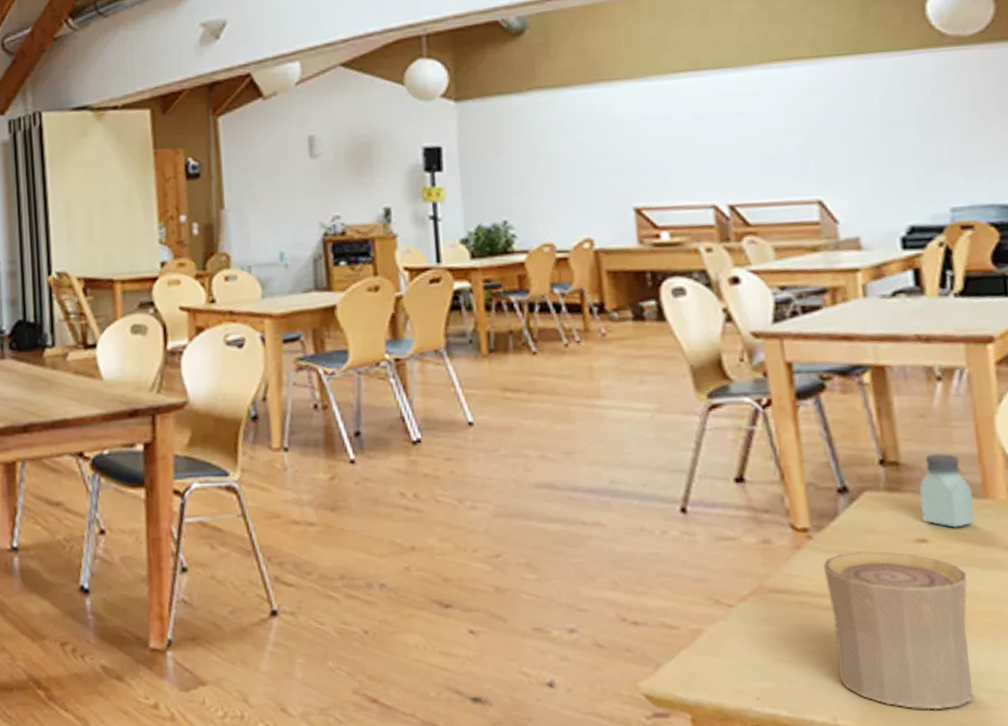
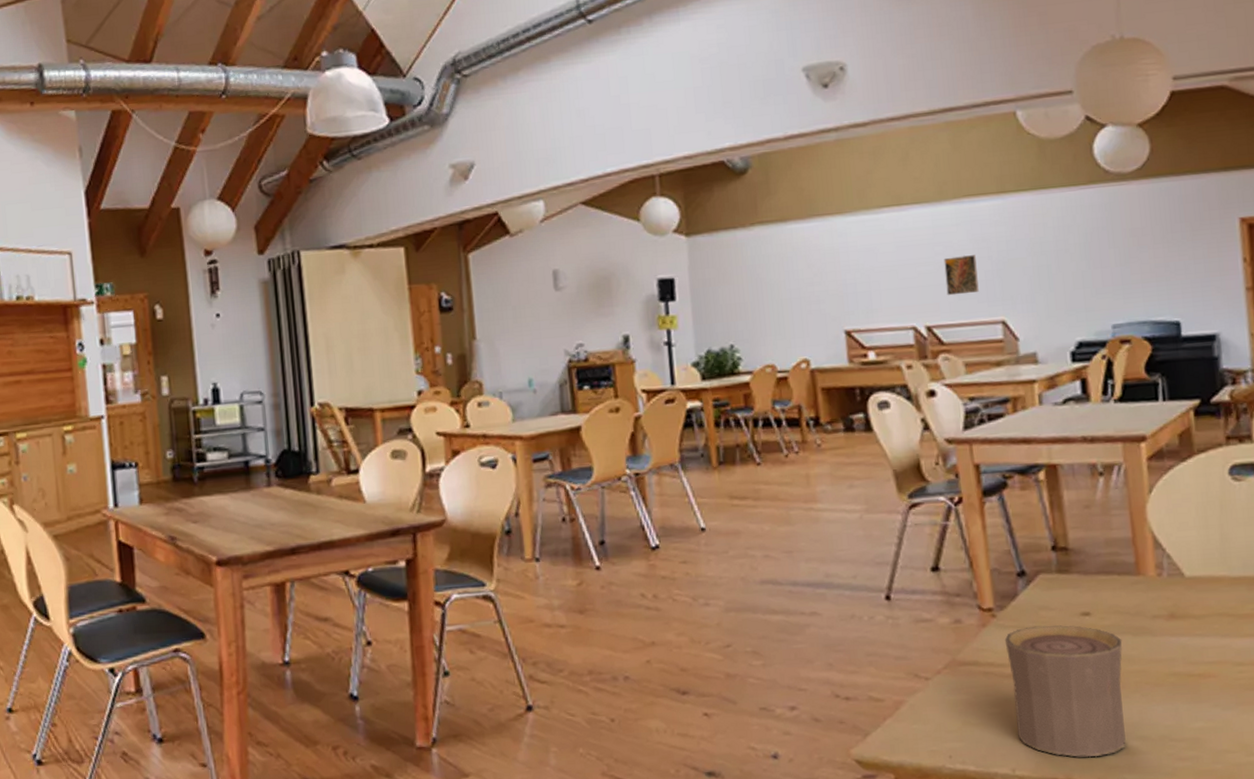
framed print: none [749,126,791,171] -> present [943,255,979,296]
saltshaker: present [919,452,976,528] -> none [1084,538,1130,602]

